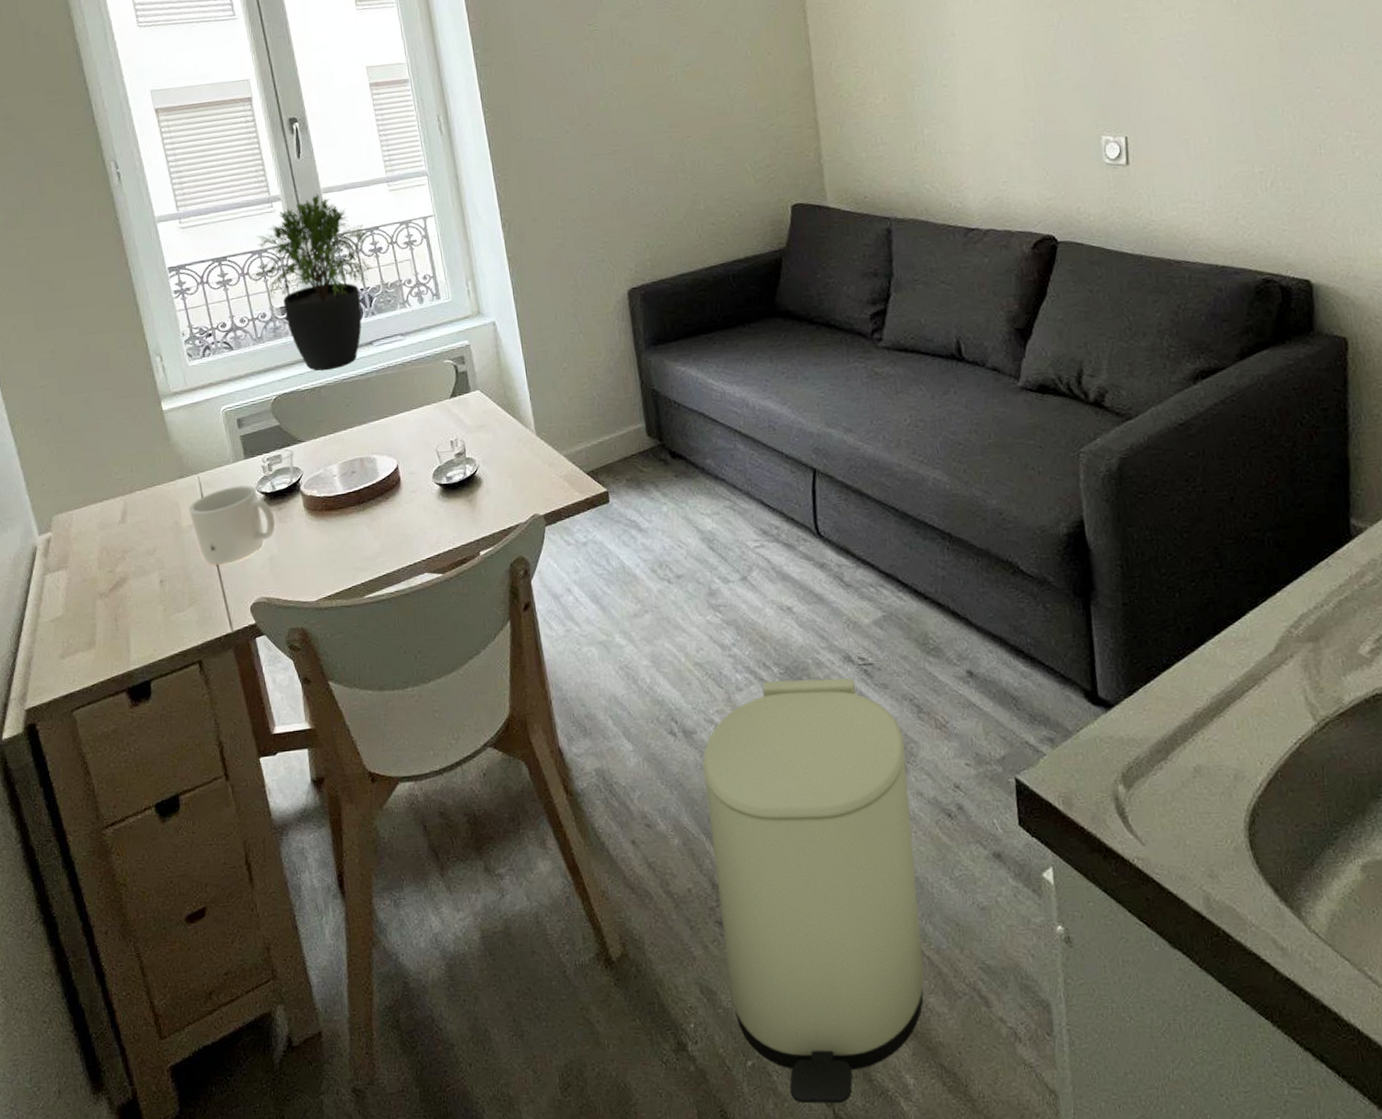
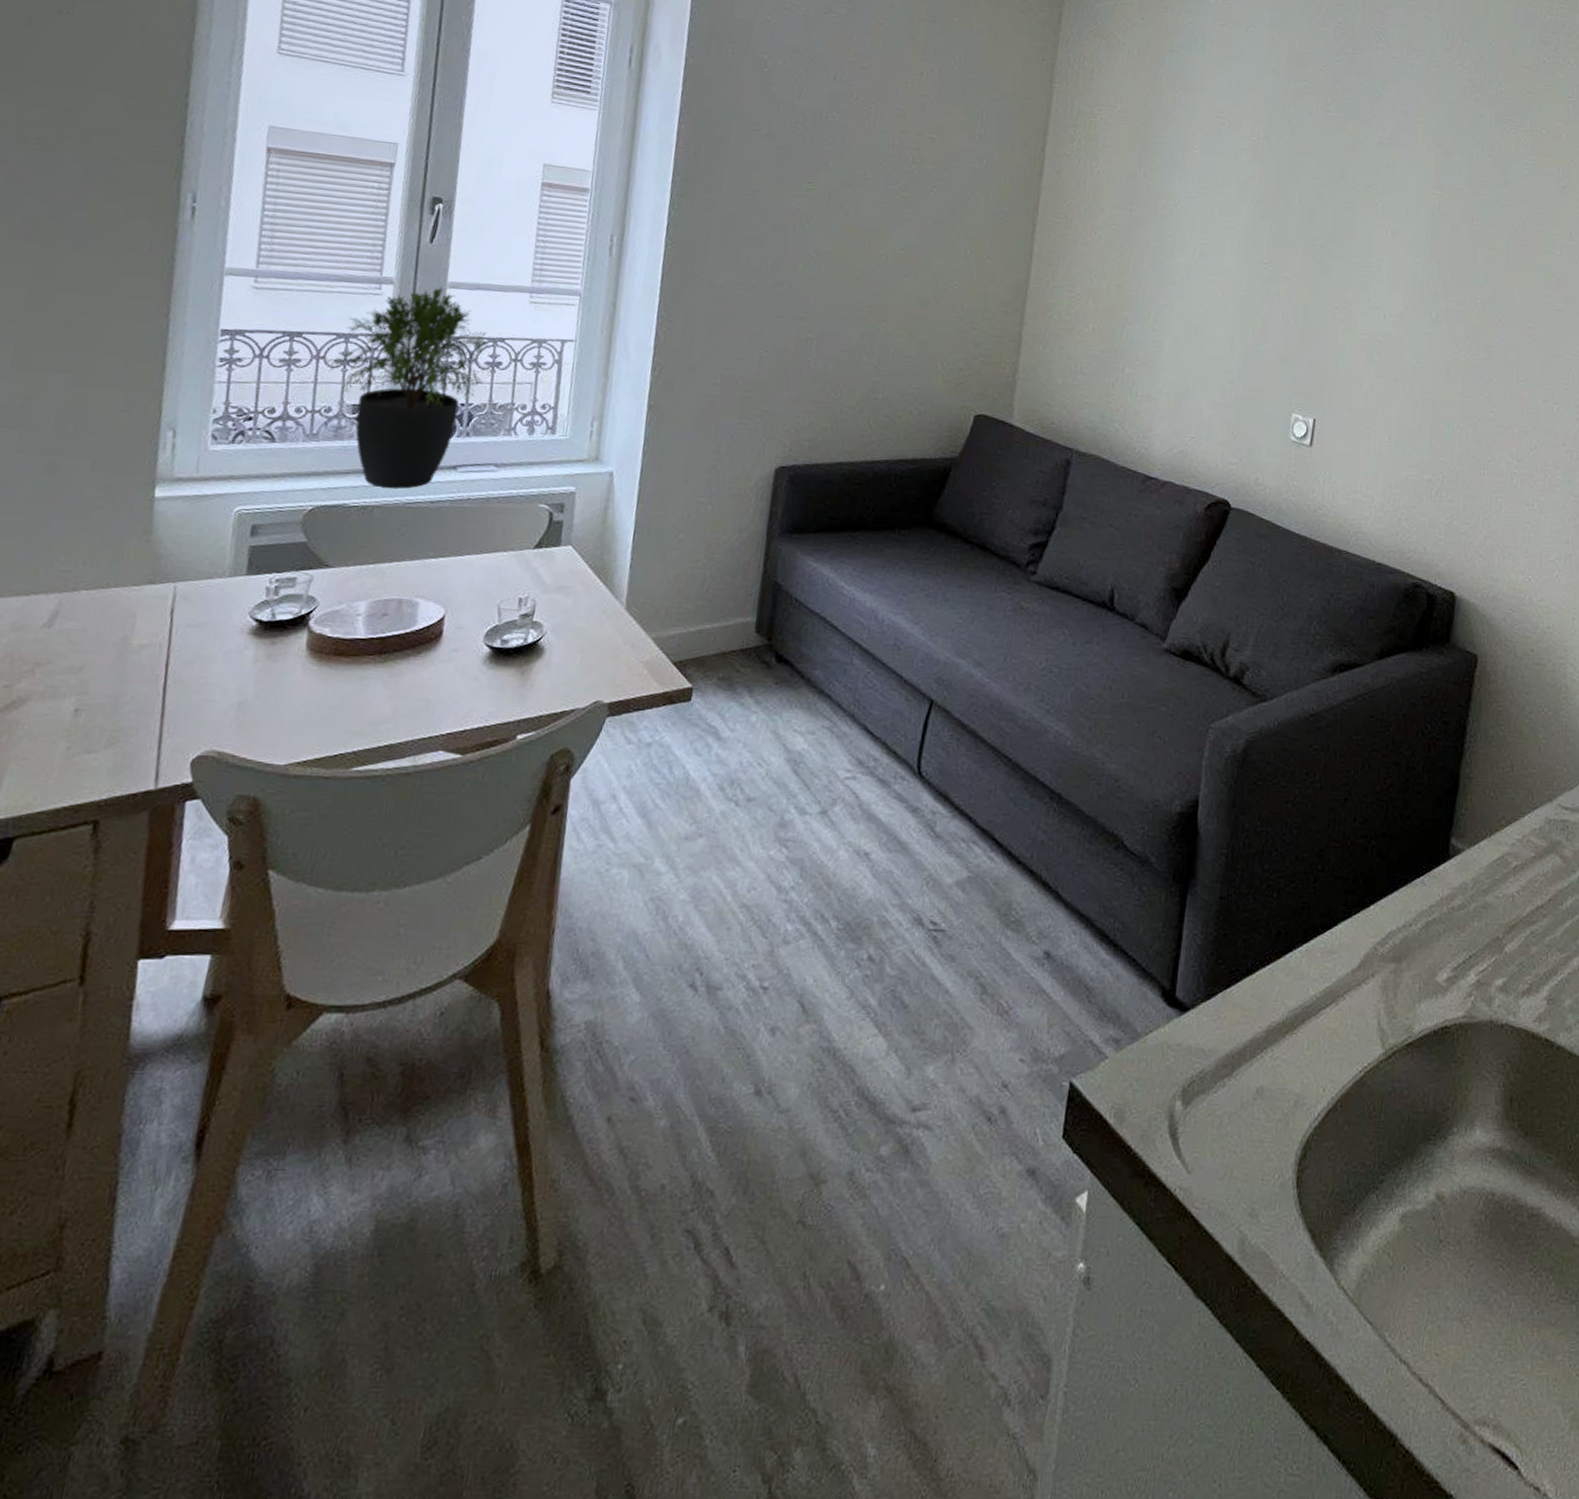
mug: present [189,485,276,566] -> none [146,605,263,702]
pedal bin: present [702,678,924,1104] -> none [679,936,960,1480]

